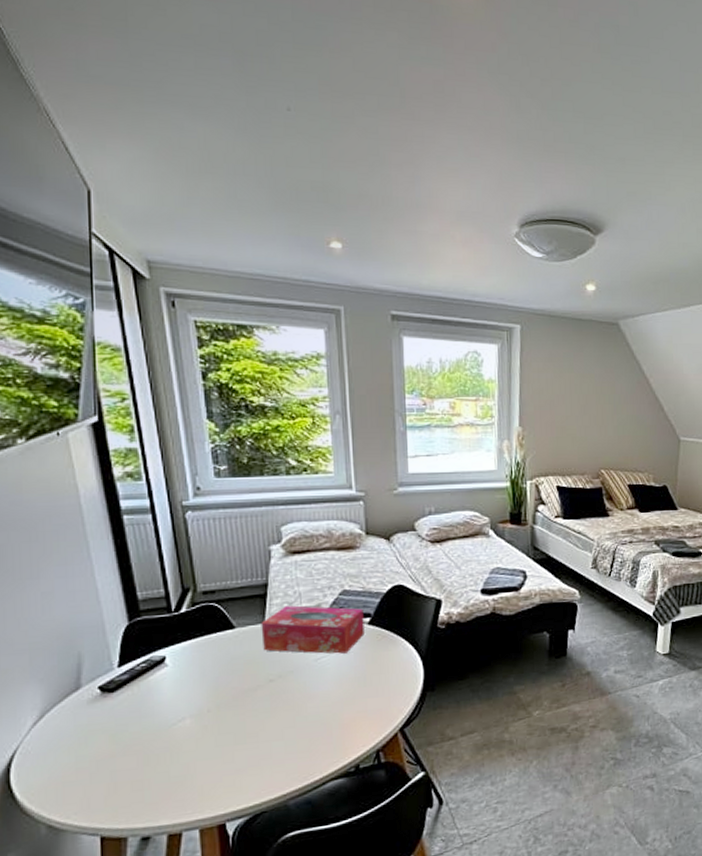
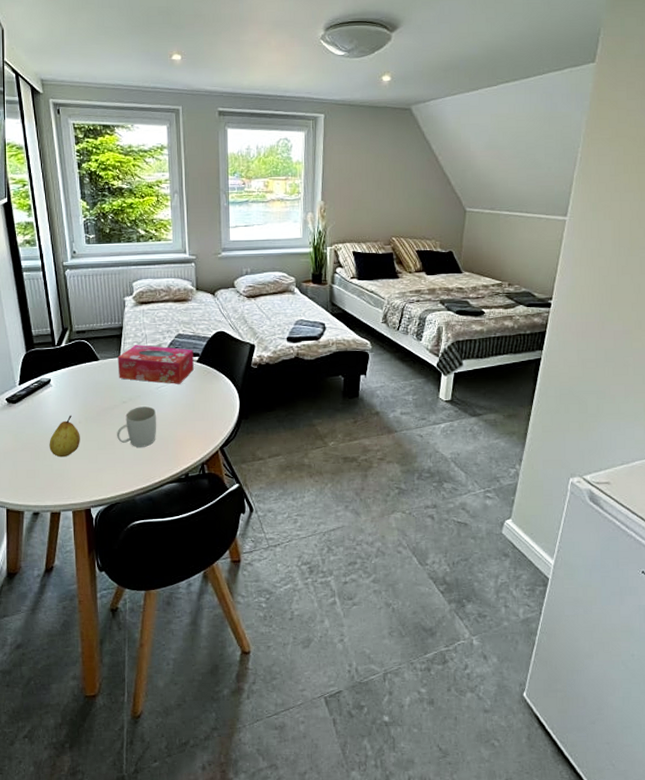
fruit: none [164,702,210,760] -> present [49,415,80,458]
mug: none [261,684,317,738] -> present [117,406,157,447]

